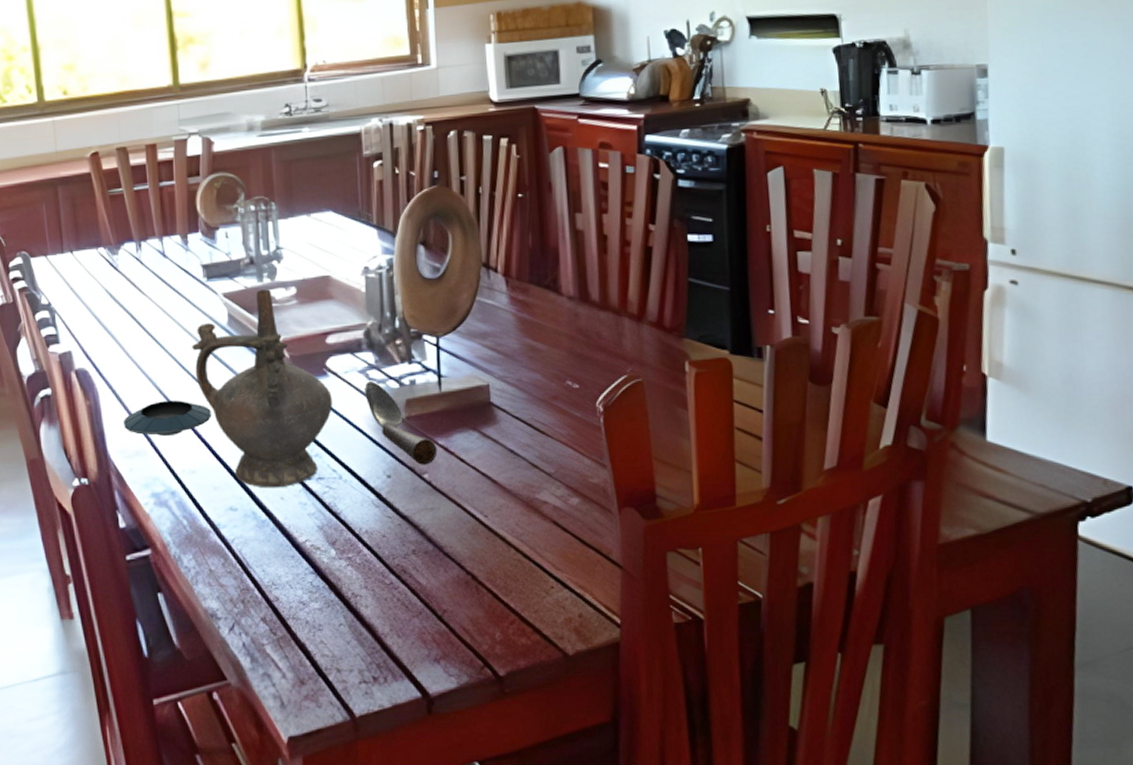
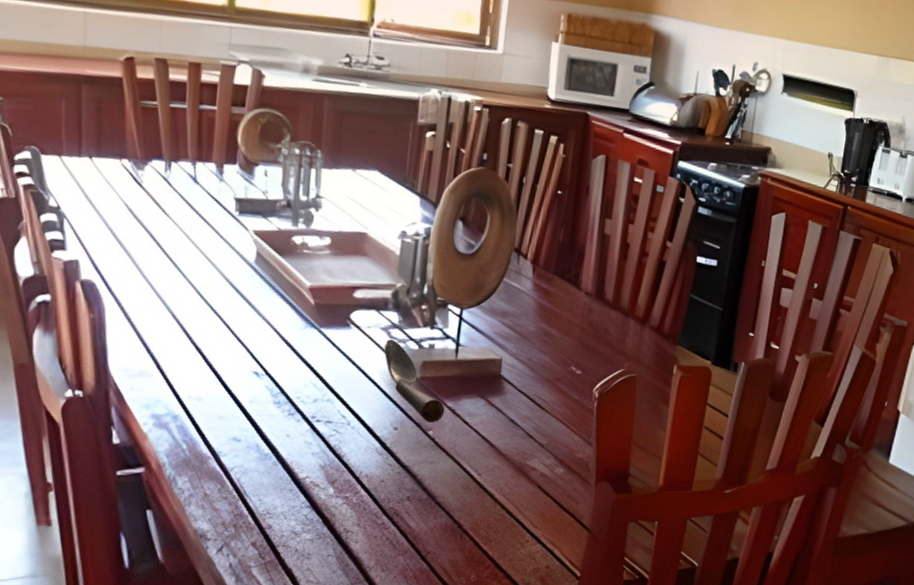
saucer: present [124,400,211,437] -> none [129,326,226,362]
ceremonial vessel: present [192,289,332,488] -> none [214,234,352,426]

